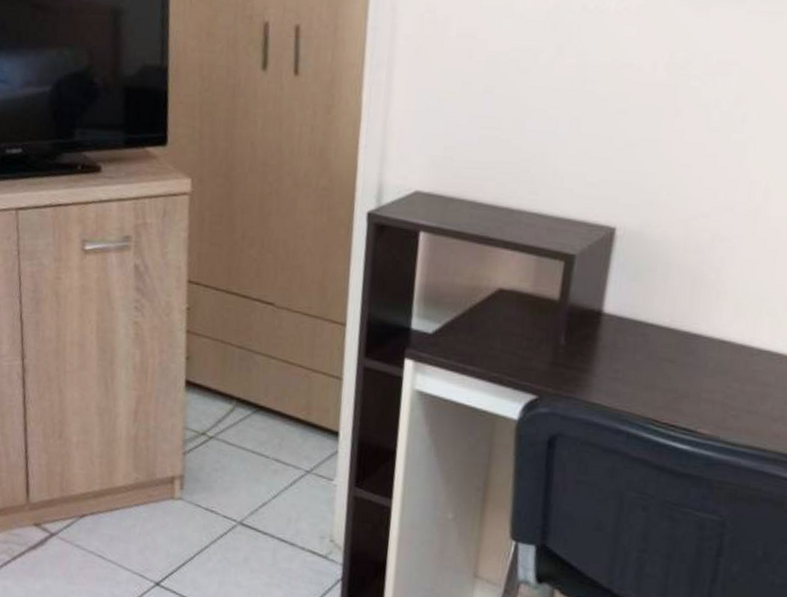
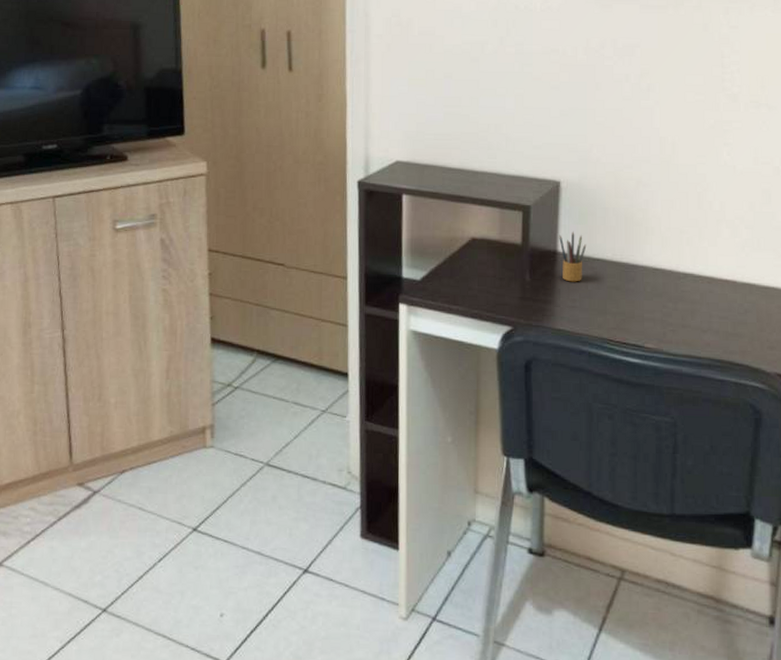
pencil box: none [605,289,640,350] -> present [559,231,587,282]

